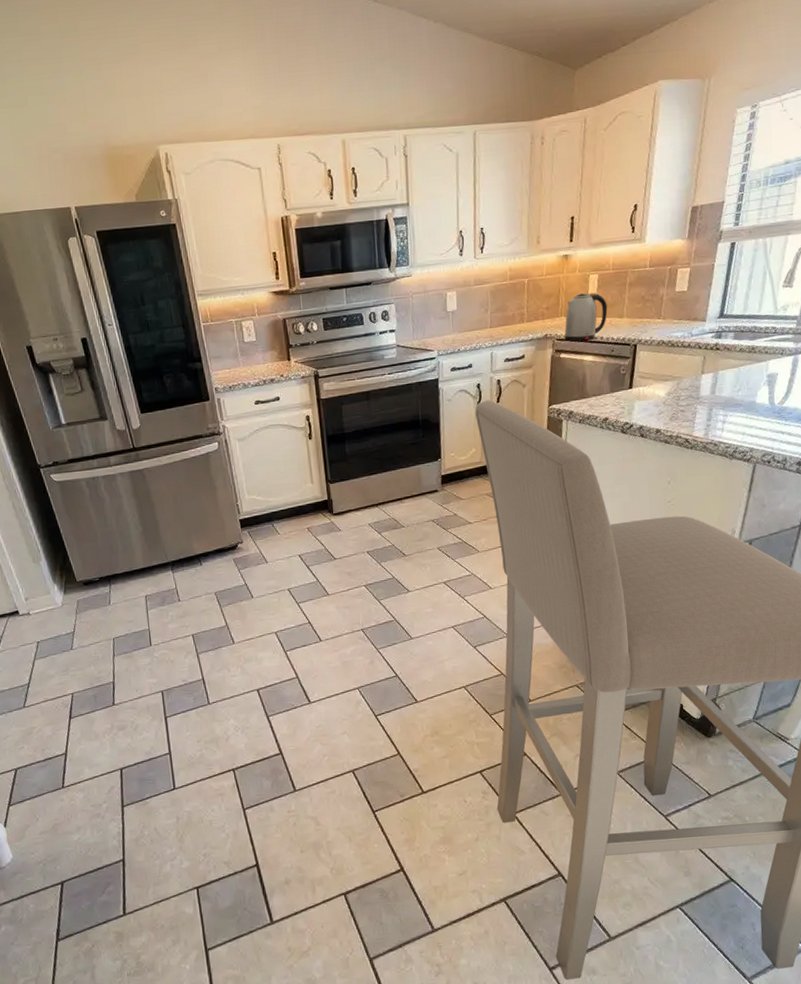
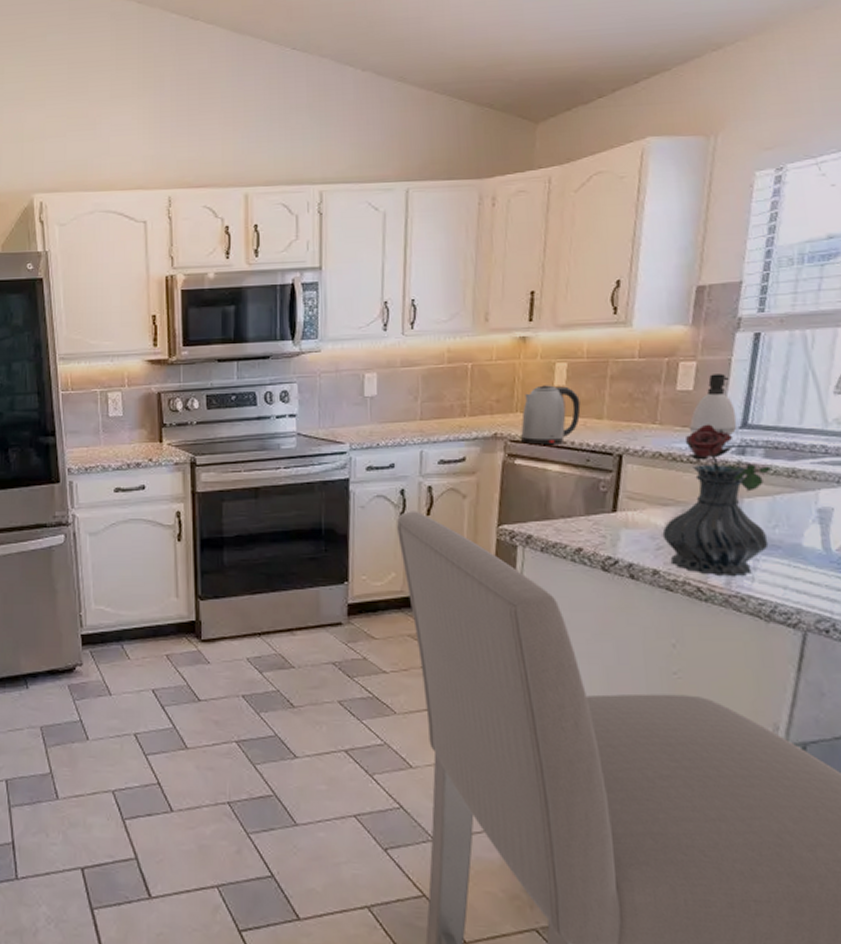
vase: none [663,316,739,430] -> present [662,424,773,577]
soap dispenser: none [683,276,717,325] -> present [688,374,737,435]

